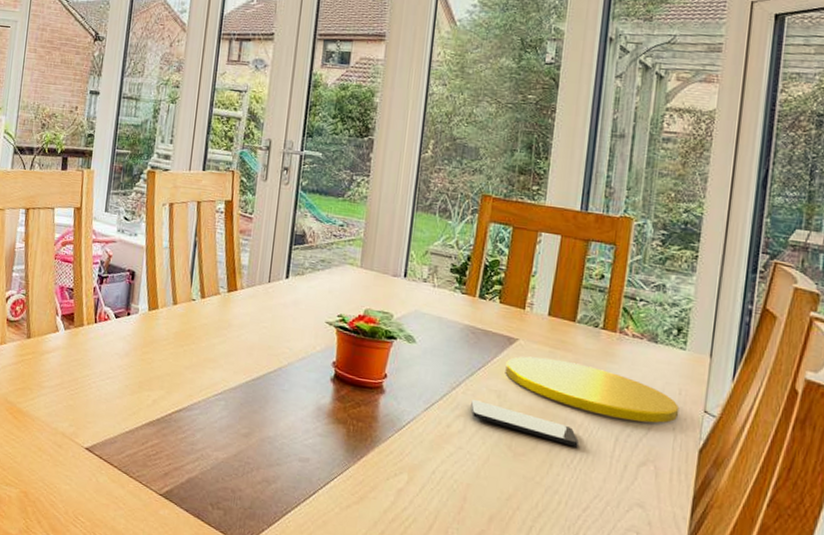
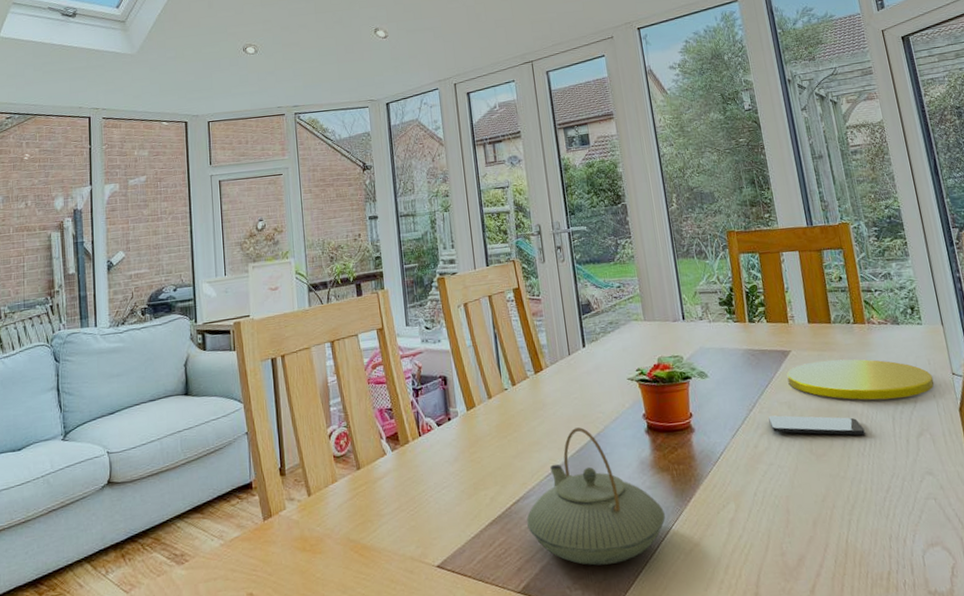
teapot: none [184,356,330,497] -> present [527,427,665,566]

